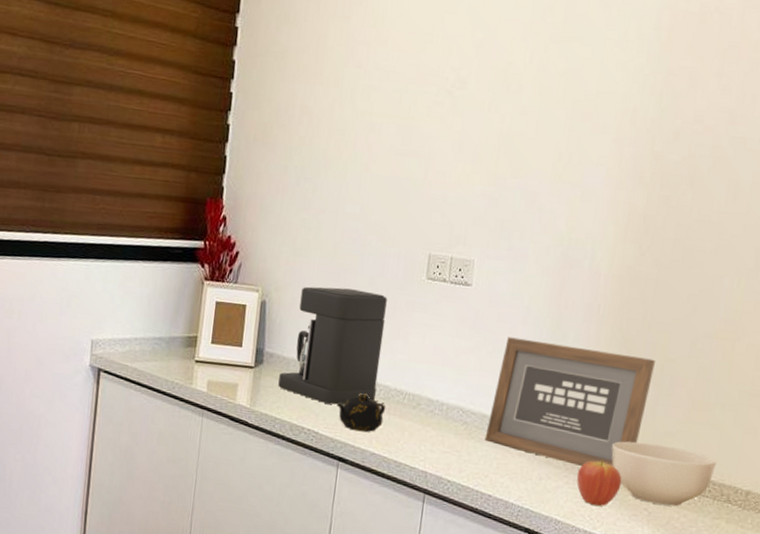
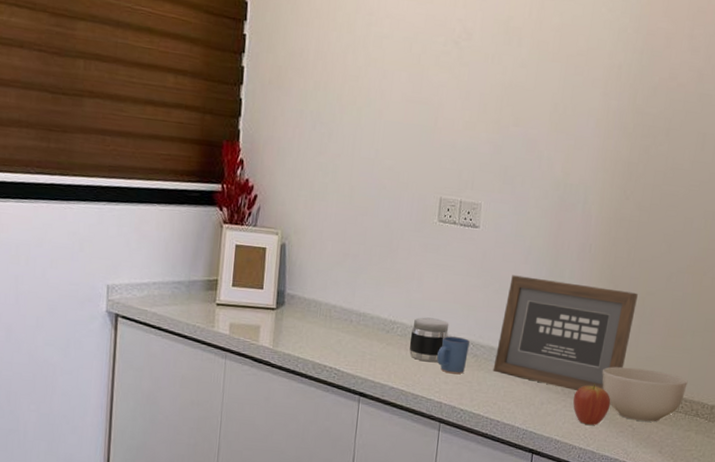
coffee maker: present [278,286,387,405] -> none [300,229,402,343]
teapot: present [337,392,385,432] -> none [357,330,402,368]
jar: none [392,379,437,429] -> present [409,317,449,363]
mug: none [422,401,459,443] -> present [437,336,470,375]

